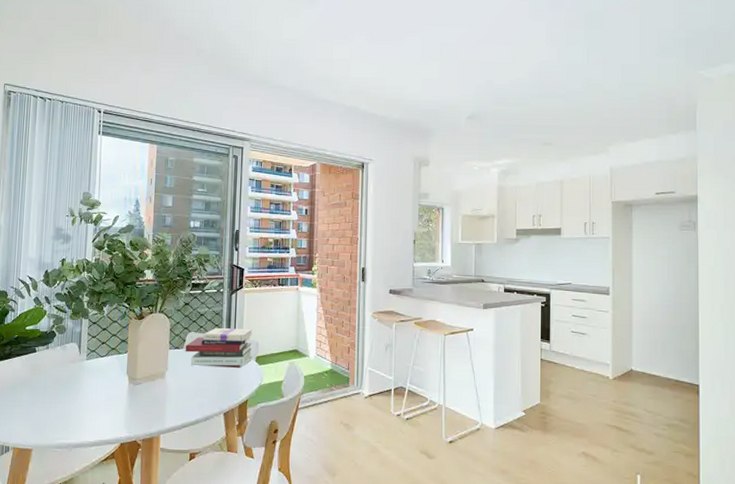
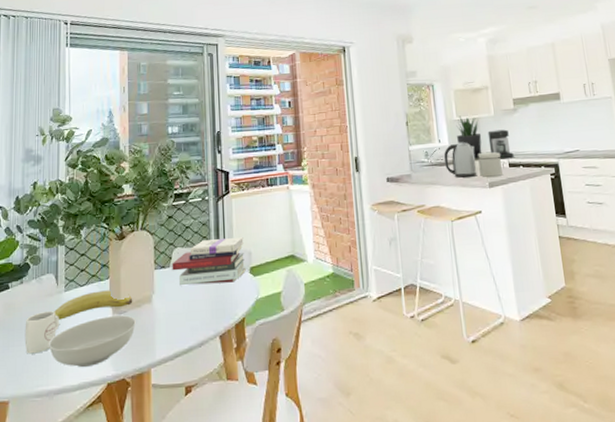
mug: none [48,375,80,411] -> present [24,311,59,354]
bowl: none [69,386,150,428] -> present [48,315,137,368]
fruit: none [76,362,148,384] -> present [54,290,133,320]
kettle: none [445,265,474,297] -> present [444,142,478,178]
planter: none [458,240,483,281] -> present [456,115,482,159]
jar: none [476,277,497,299] -> present [478,152,503,177]
coffee maker: none [488,256,510,284] -> present [487,129,514,159]

